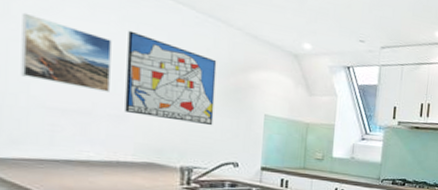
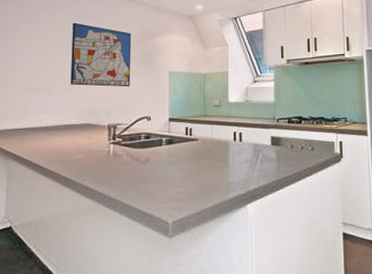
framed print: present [21,12,112,92] -> none [9,24,62,71]

